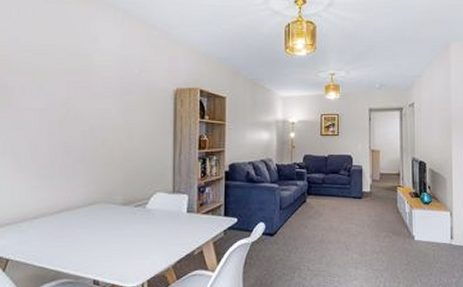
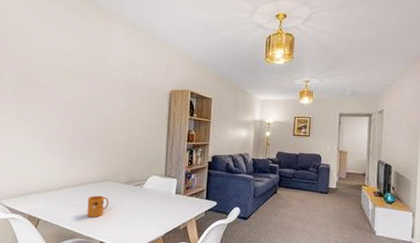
mug: none [74,222,103,252] -> present [87,195,109,218]

